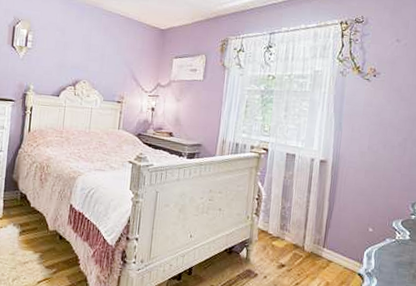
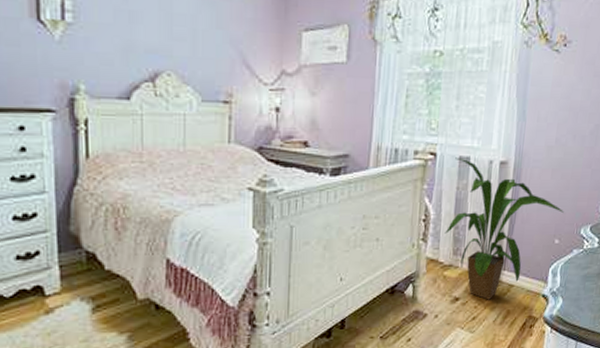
house plant: none [274,153,377,271] -> present [445,157,564,300]

